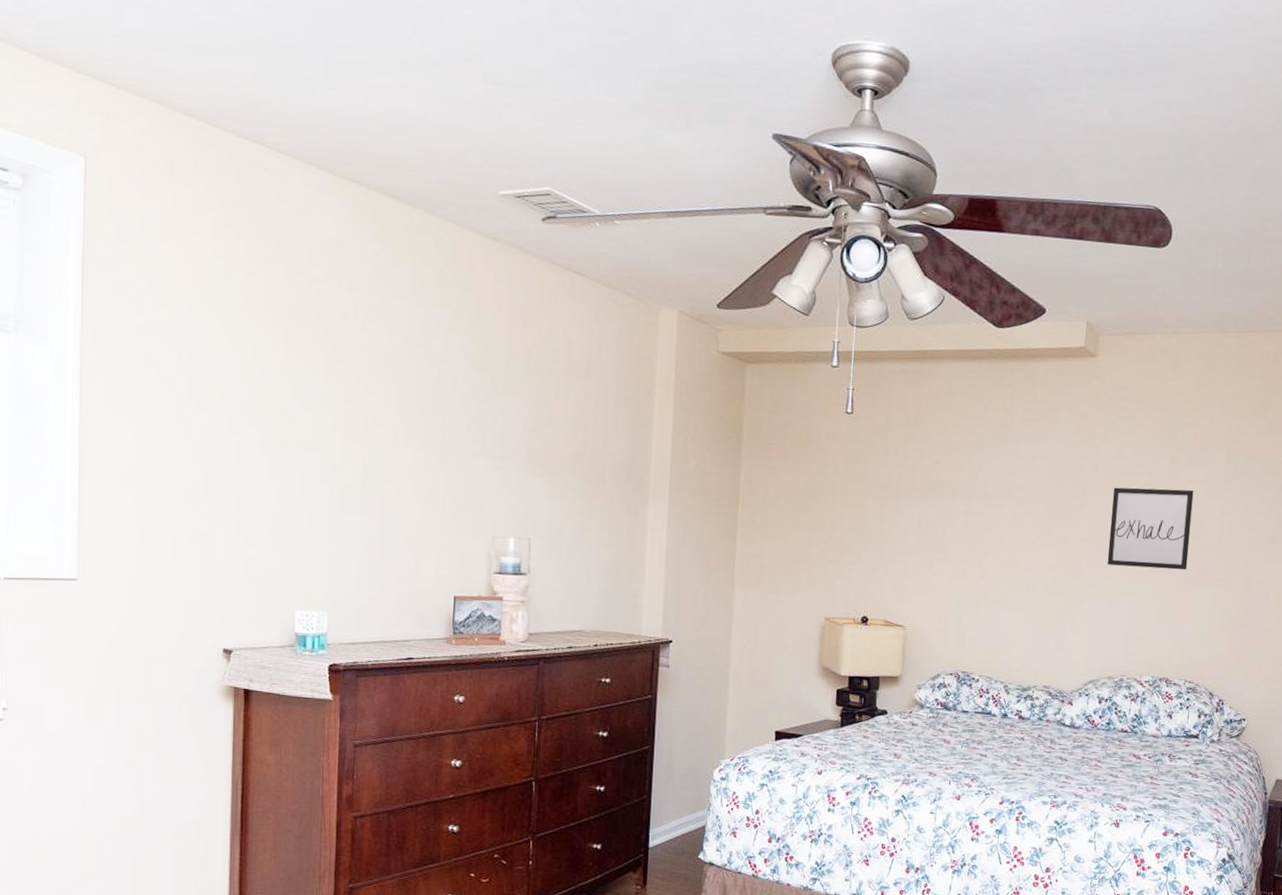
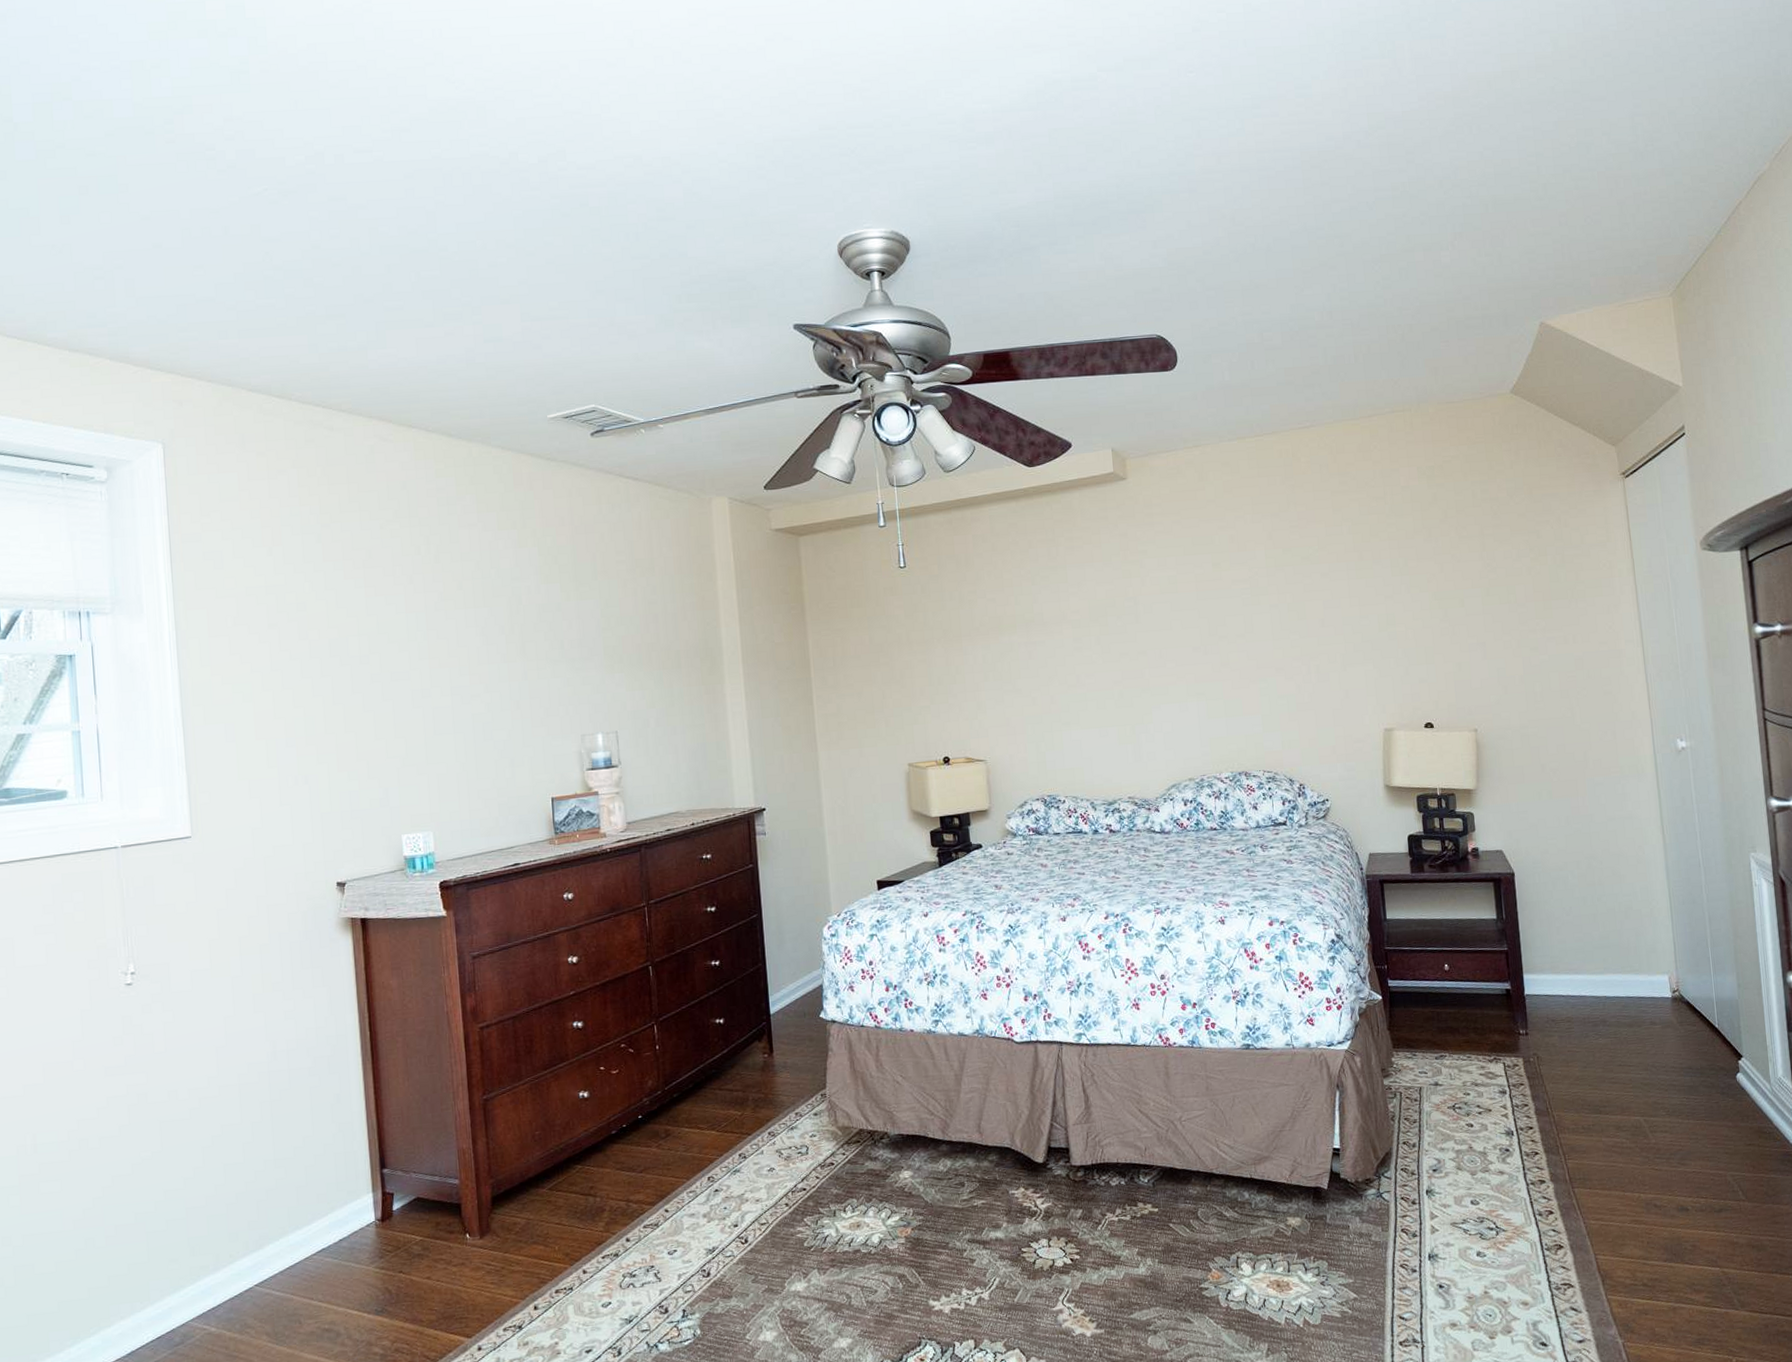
wall art: present [1107,487,1194,570] -> none [1163,588,1246,672]

